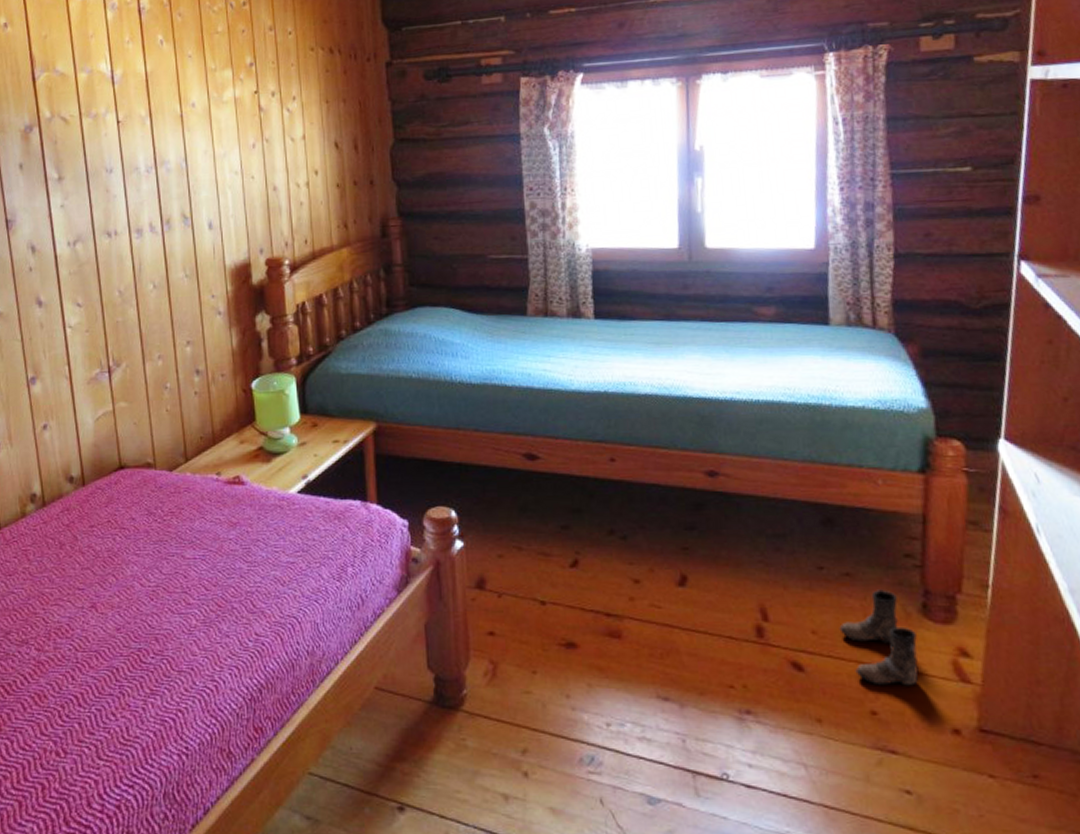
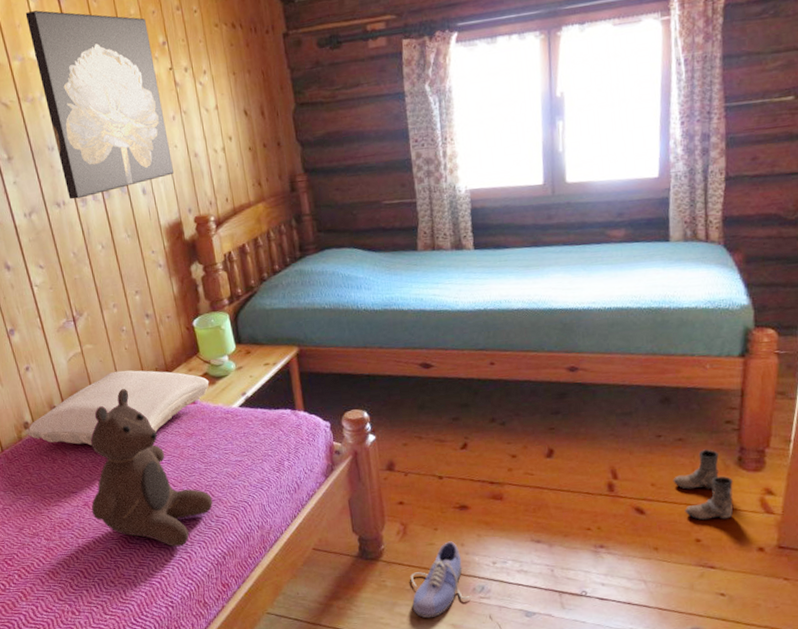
pillow: none [32,436,264,530] -> present [25,370,209,446]
teddy bear: none [99,460,254,672] -> present [90,389,213,547]
wall art: none [101,21,248,229] -> present [25,10,175,200]
shoe: none [499,690,577,797] -> present [411,541,472,619]

